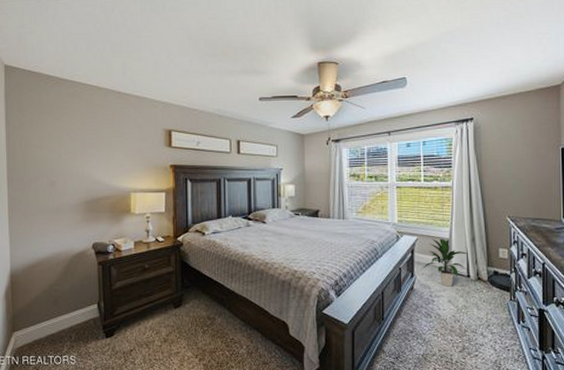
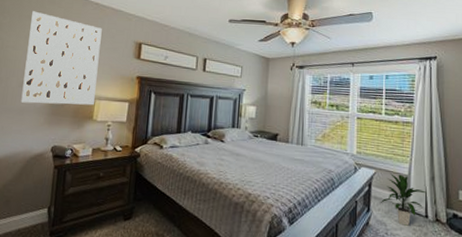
wall art: none [52,106,130,203] -> present [21,11,102,106]

